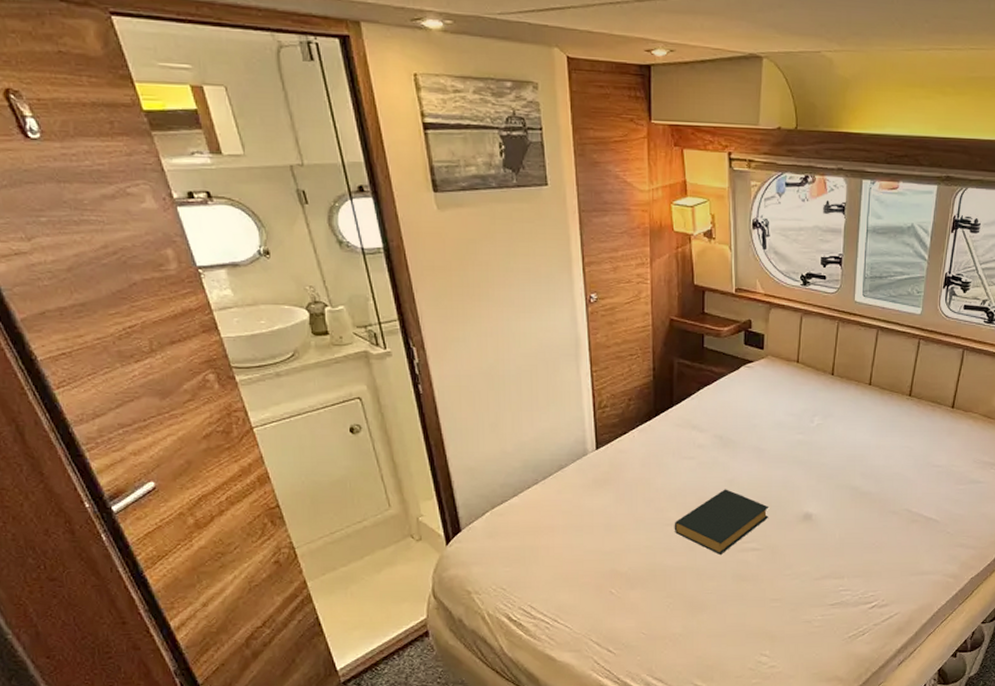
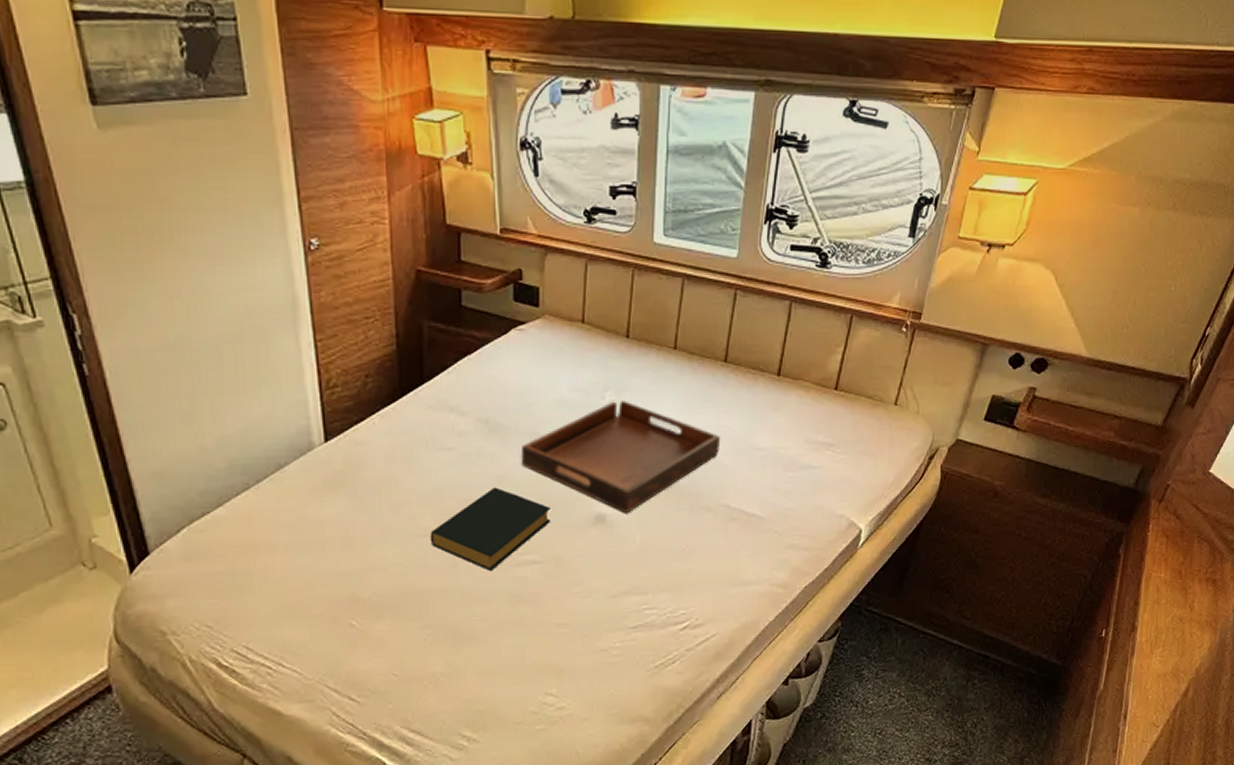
serving tray: none [746,424,905,514] -> present [520,400,721,514]

